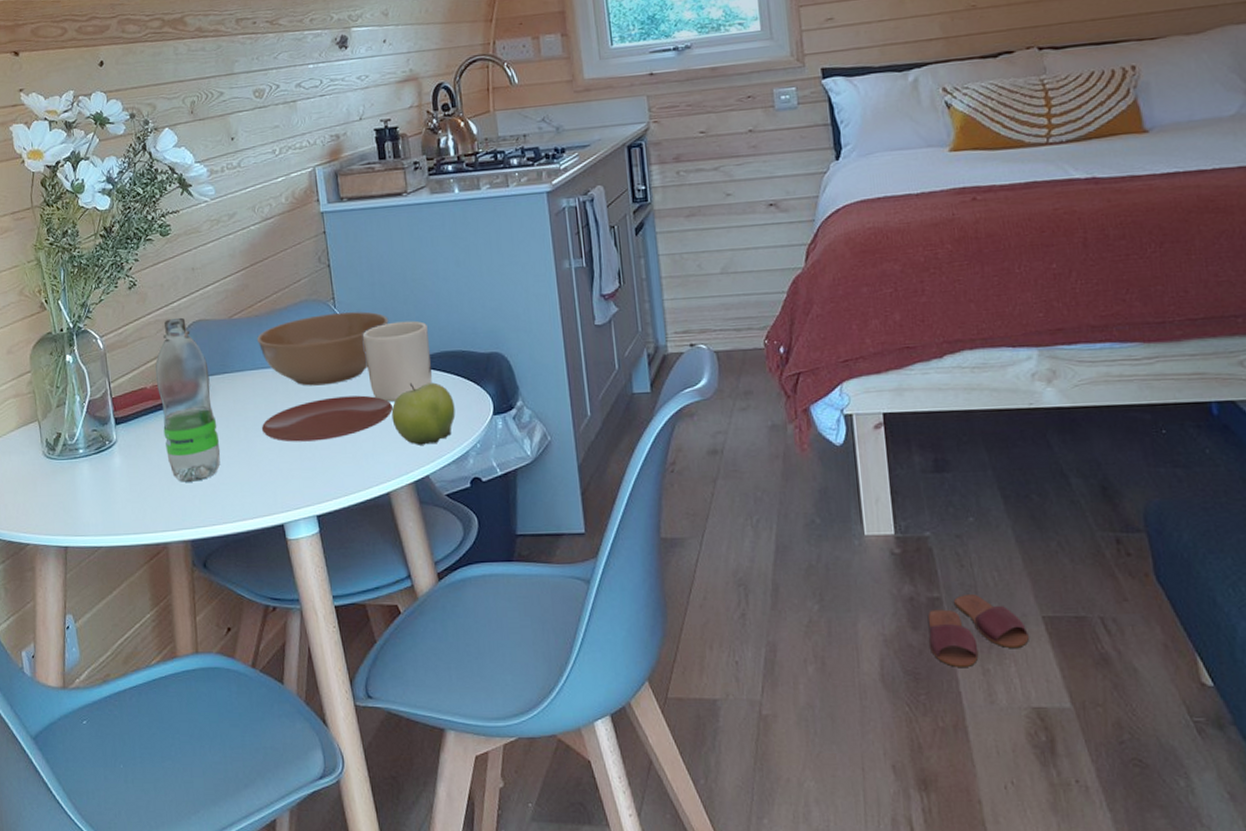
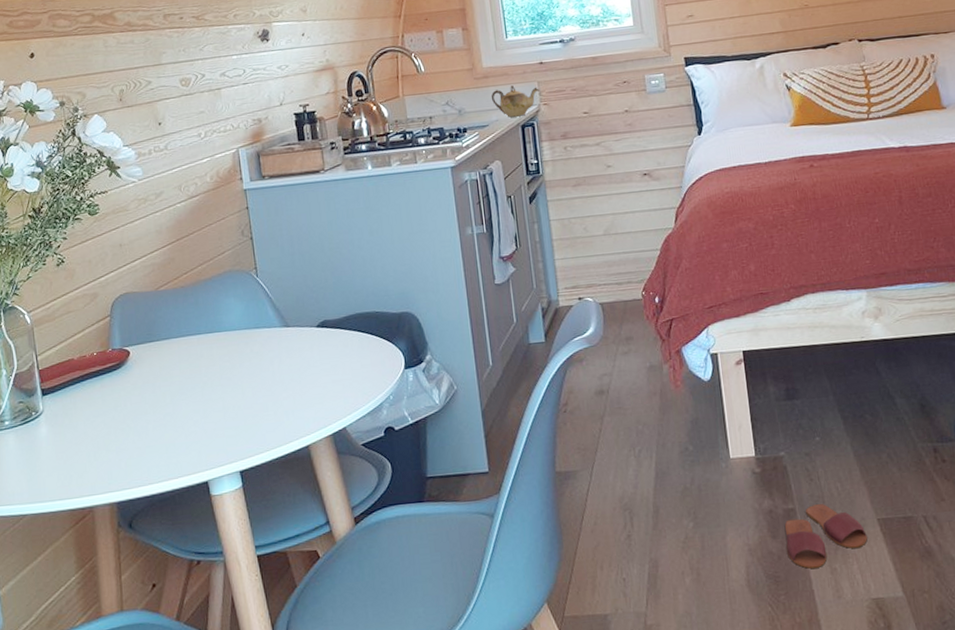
bottle: present [155,317,221,482] -> none [82,291,147,447]
bowl: present [256,311,389,386] -> none [182,279,308,350]
plate: present [261,395,394,442] -> none [186,356,313,404]
mug: present [362,320,433,402] -> none [283,286,349,362]
fruit: present [391,382,456,445] -> none [310,341,370,400]
teapot: none [593,100,650,137] -> present [491,85,540,118]

